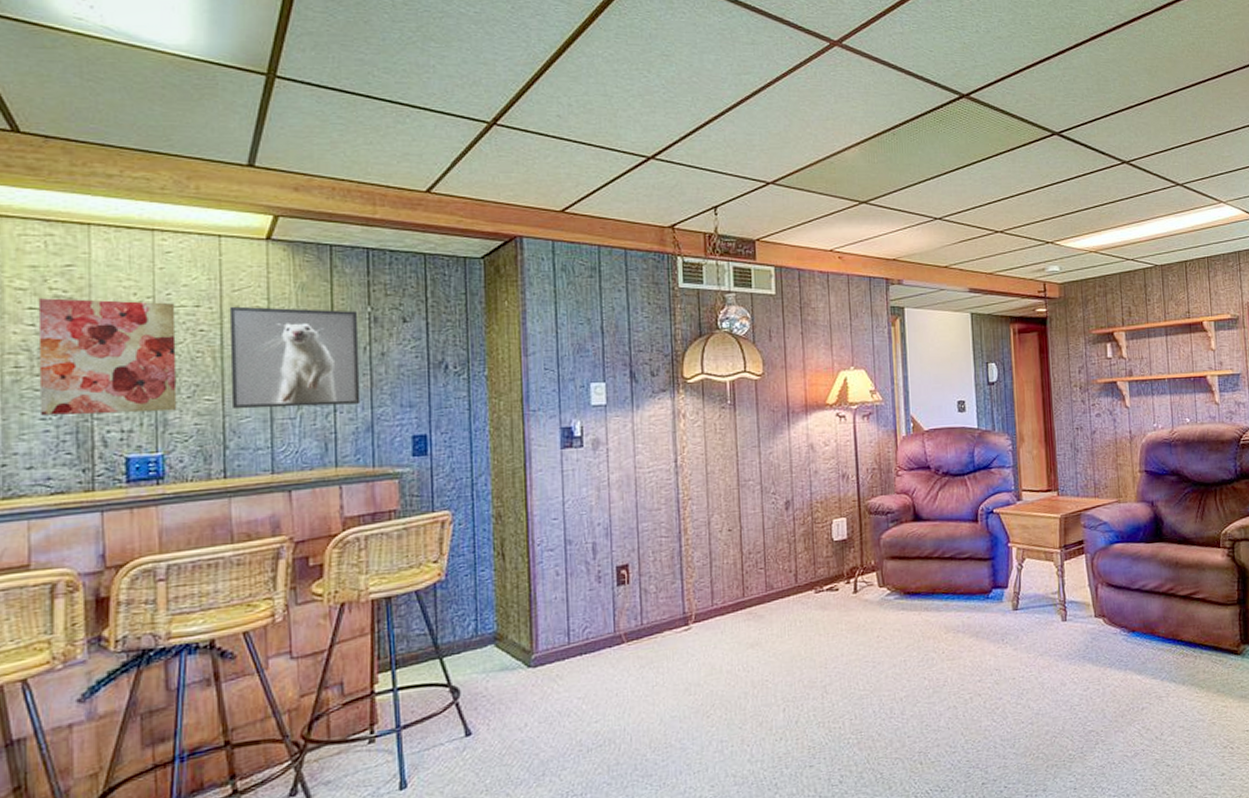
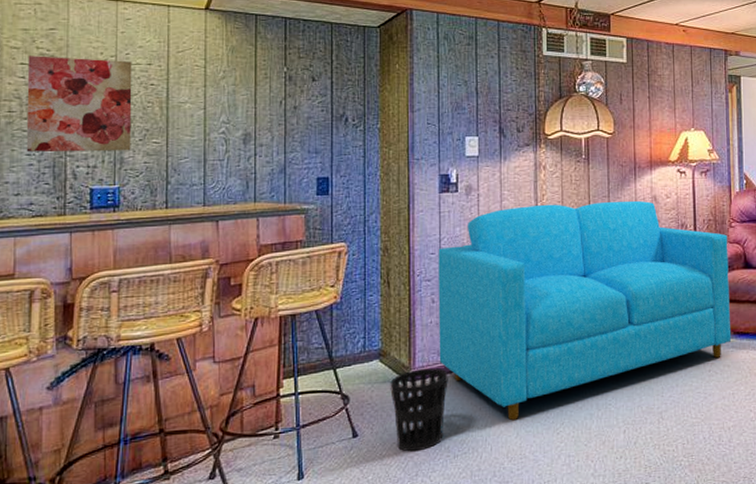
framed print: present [229,306,361,410] -> none [173,65,276,151]
wastebasket: none [509,650,578,749] -> present [390,368,448,452]
sofa: none [562,450,902,706] -> present [438,200,732,421]

